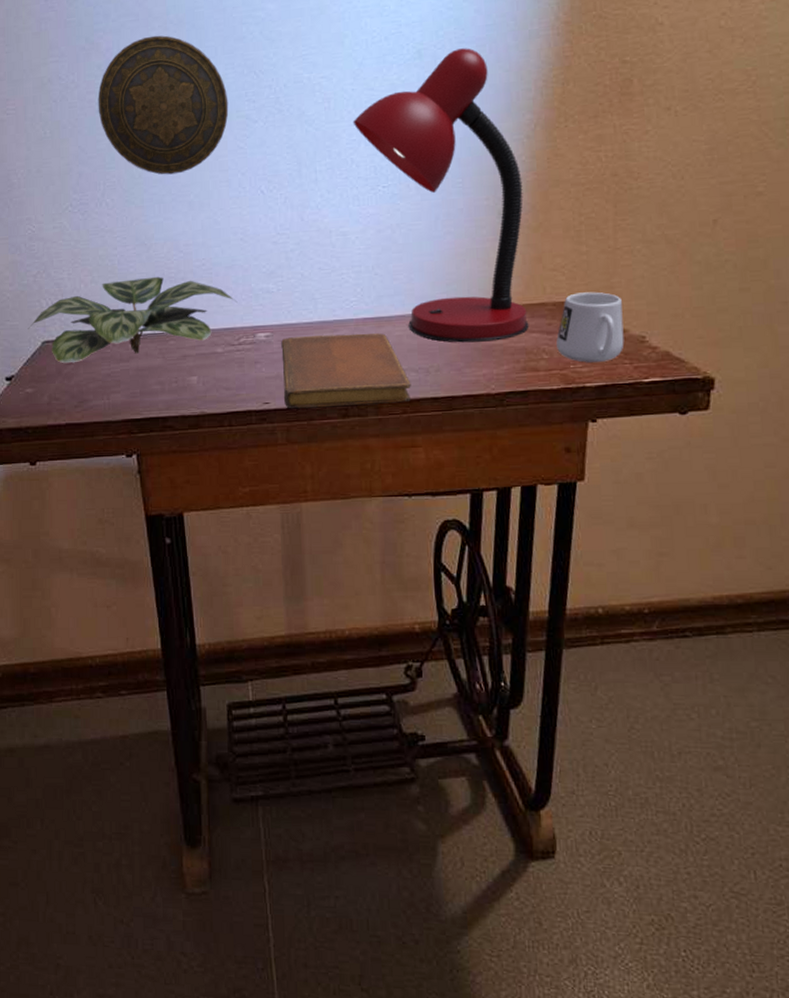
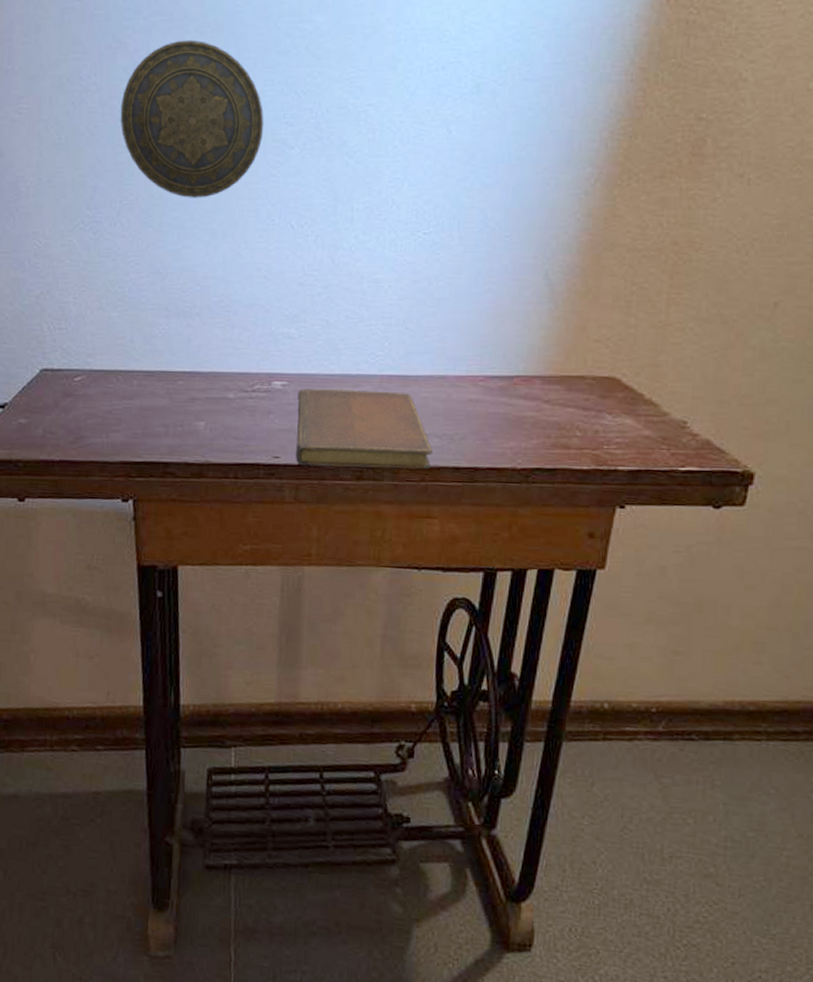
plant: present [28,276,238,363] -> none [26,309,255,395]
desk lamp: present [353,48,529,343] -> none [398,87,575,413]
mug: present [556,291,624,363] -> none [592,368,666,445]

